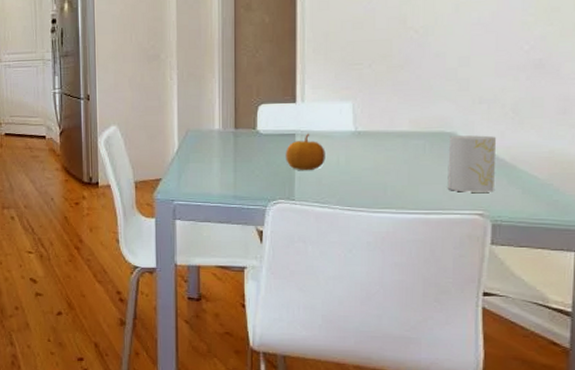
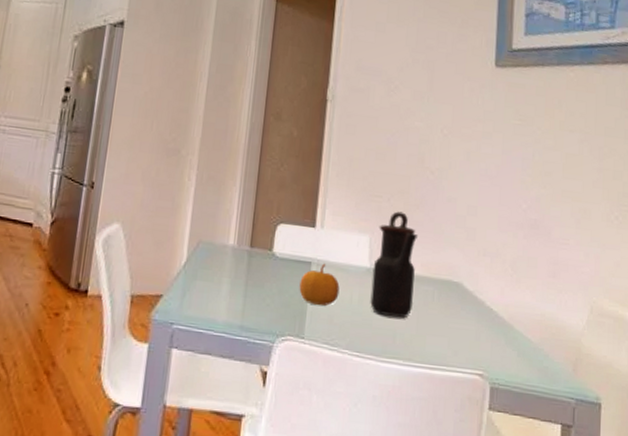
teapot: none [358,75,405,173] -> present [370,211,419,318]
cup: present [447,135,496,192] -> none [452,286,496,352]

